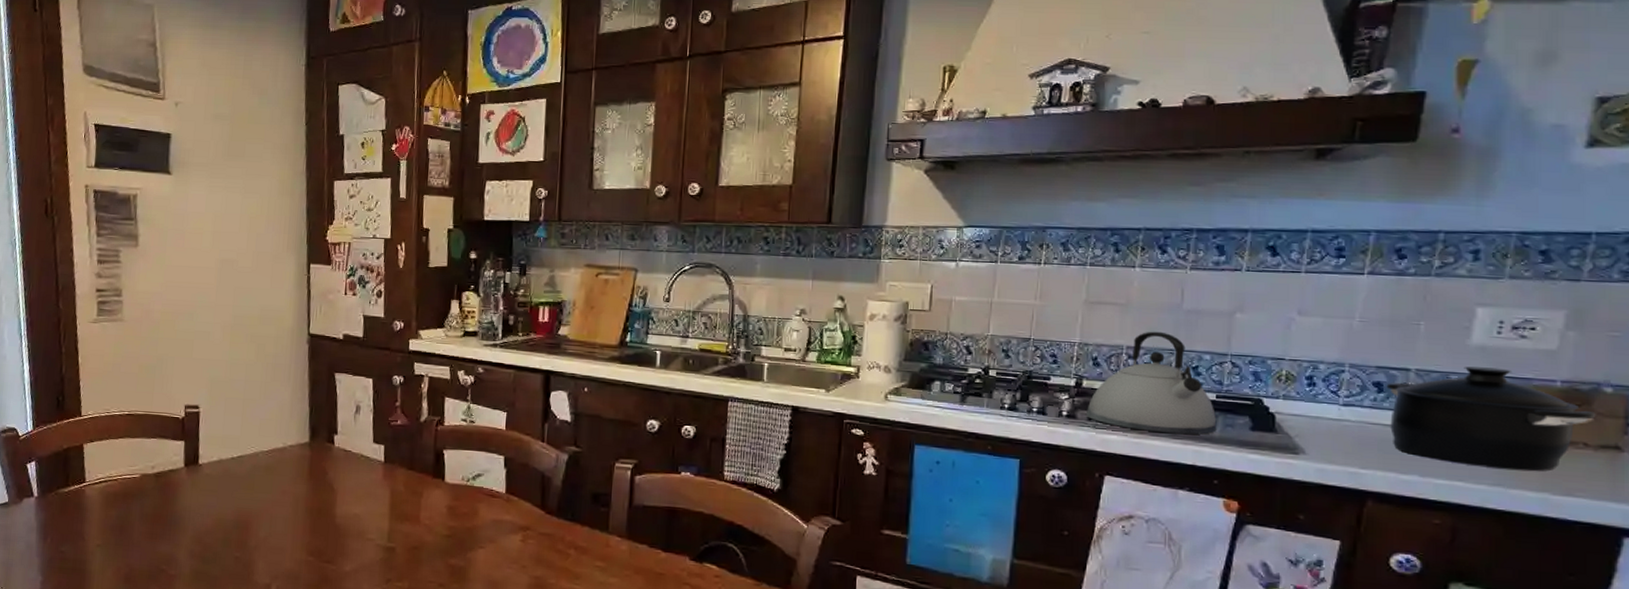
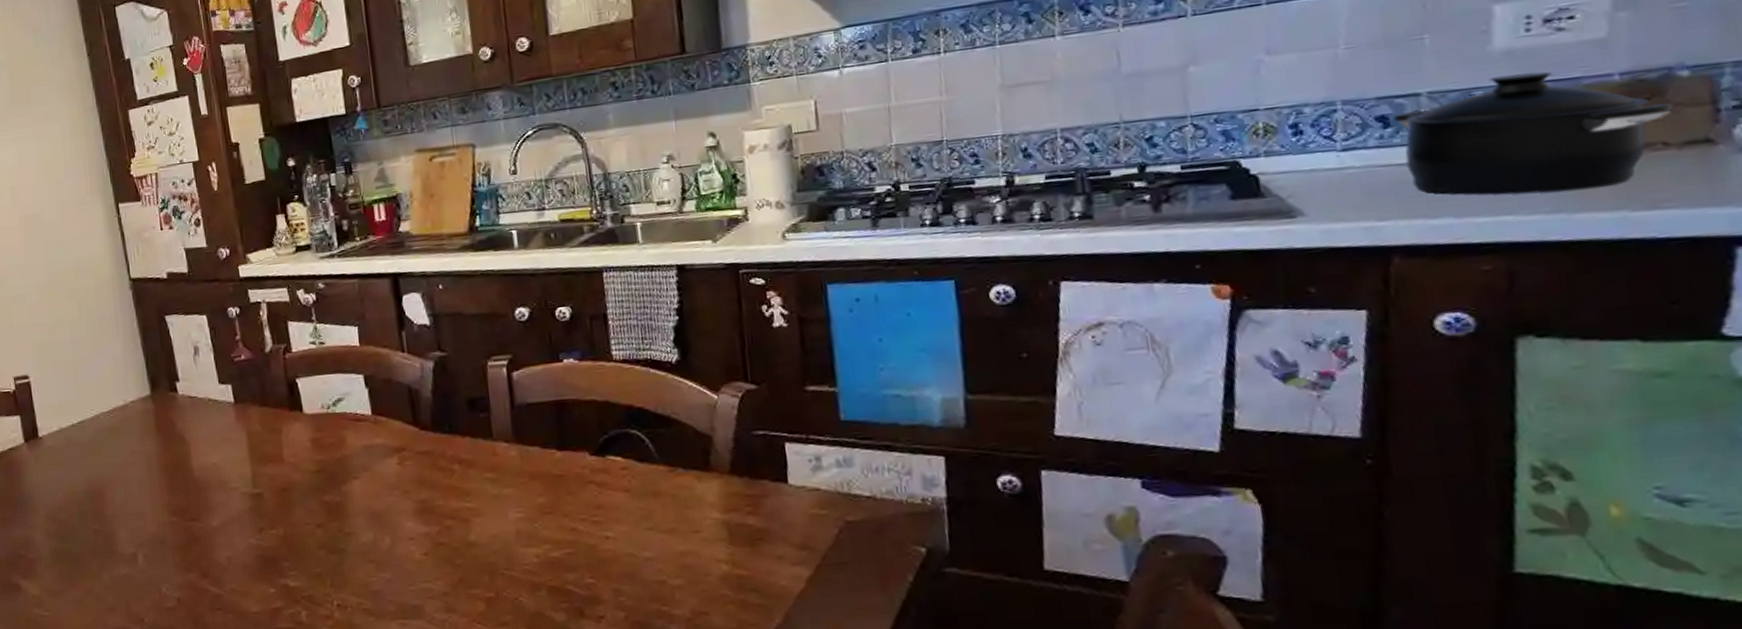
kettle: present [1085,331,1217,435] -> none [1024,104,1189,223]

